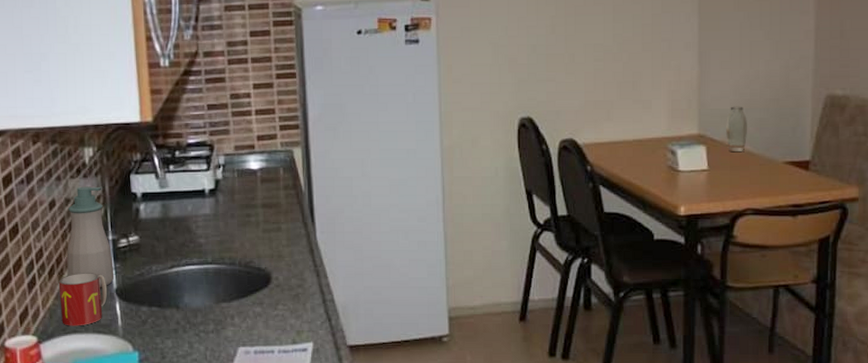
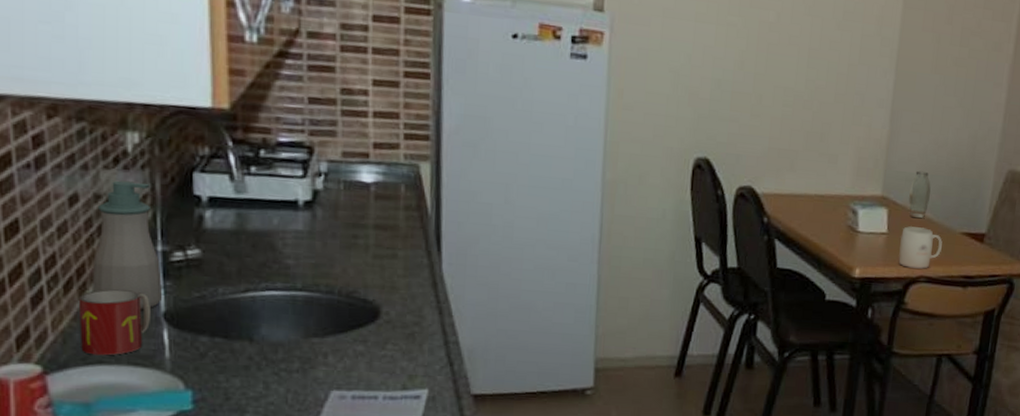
mug: none [722,161,765,201] -> present [898,226,942,269]

